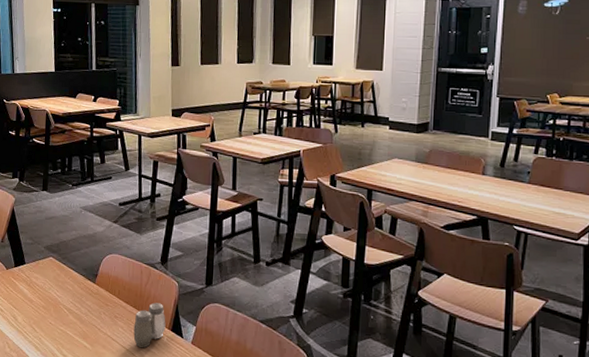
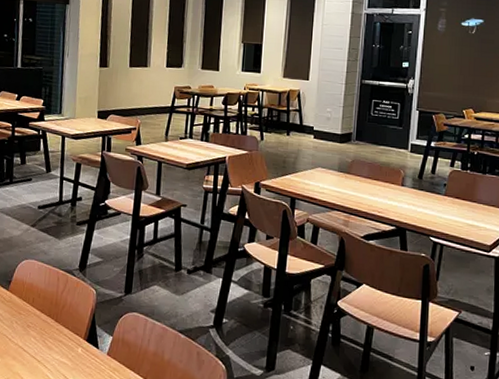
salt and pepper shaker: present [133,302,166,348] -> none [46,311,82,359]

